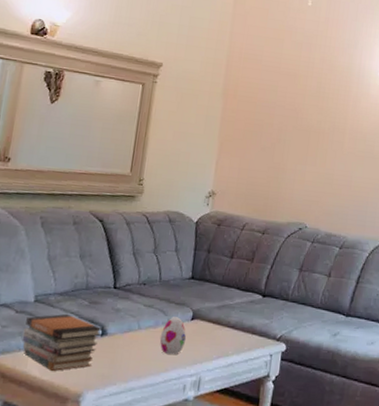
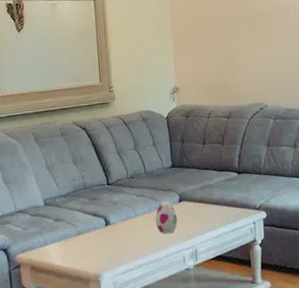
book stack: present [22,313,102,371] -> none [41,211,105,259]

